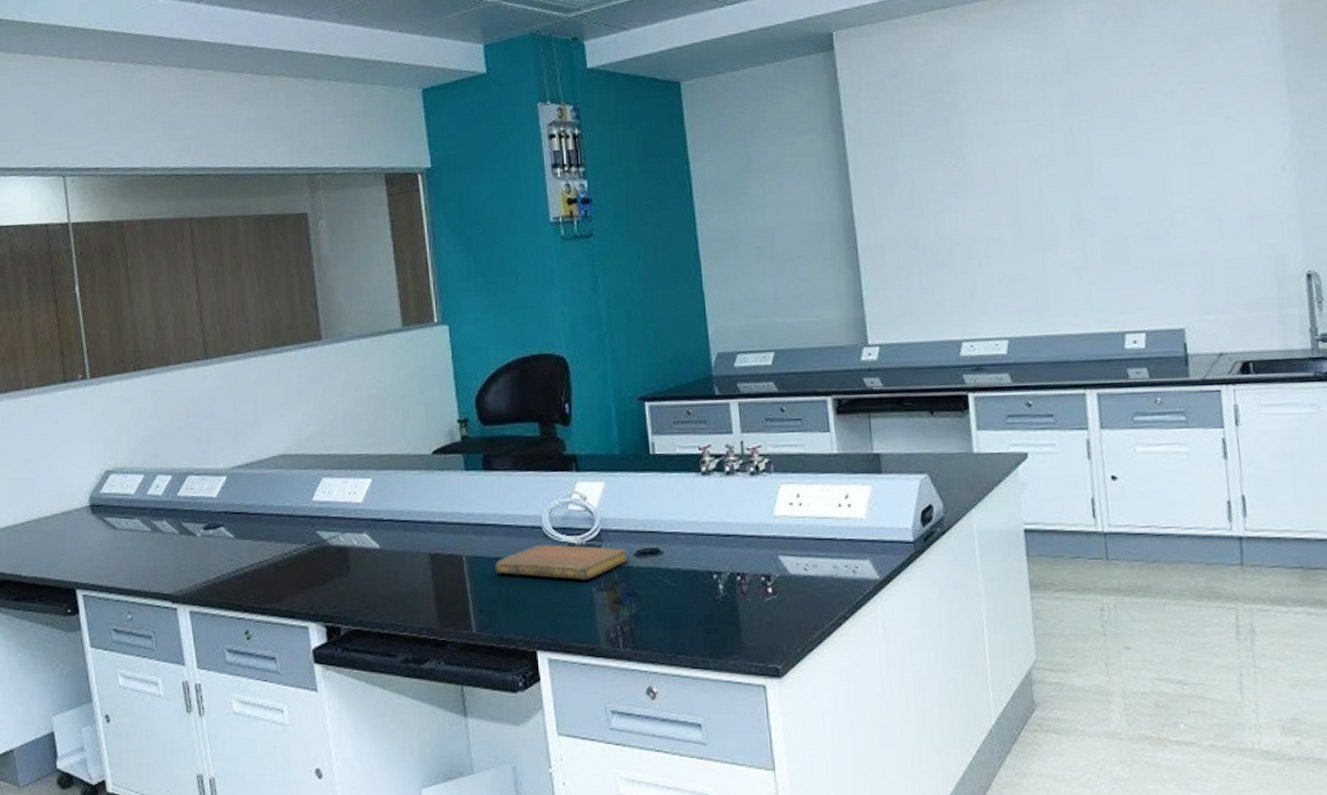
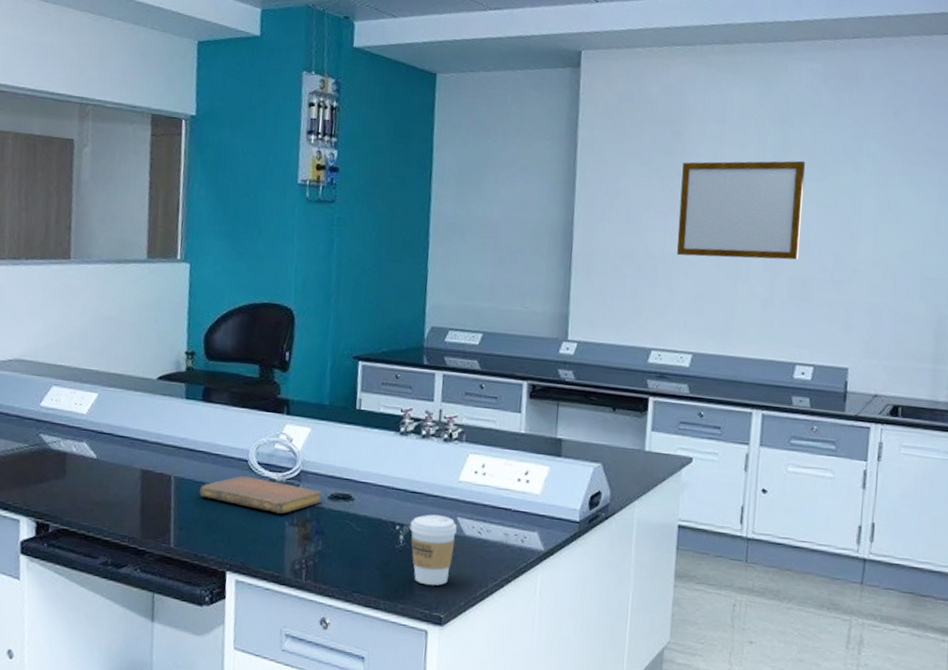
coffee cup: none [728,556,781,636] -> present [410,514,457,586]
writing board: none [963,111,1109,235] -> present [676,160,806,260]

